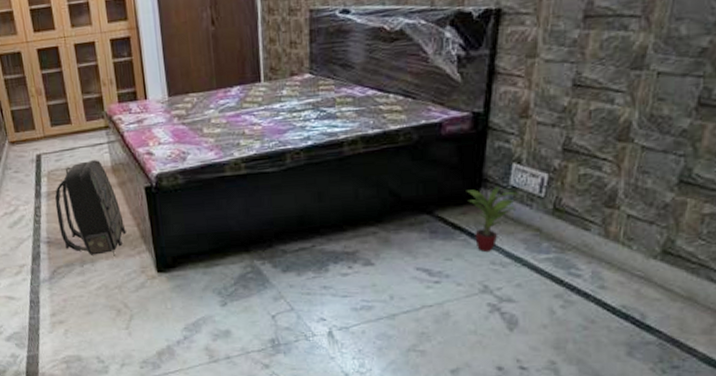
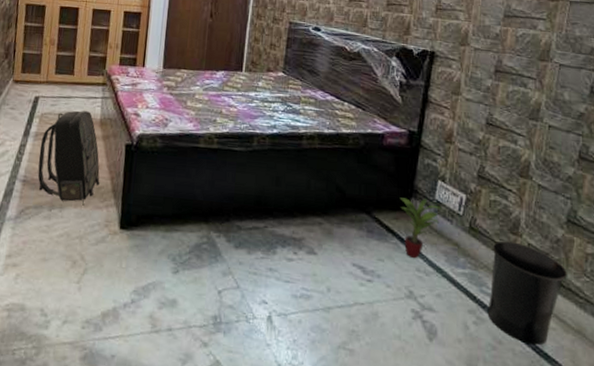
waste bin: none [577,216,677,319] -> present [487,240,567,345]

